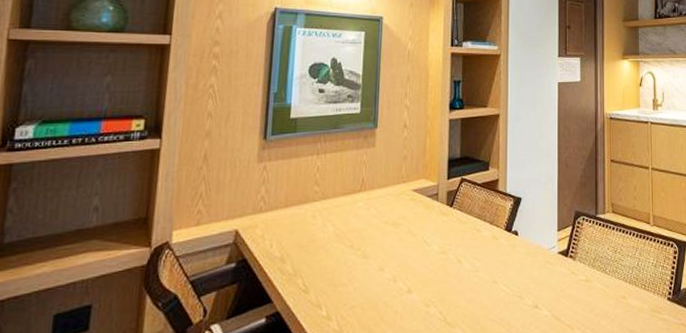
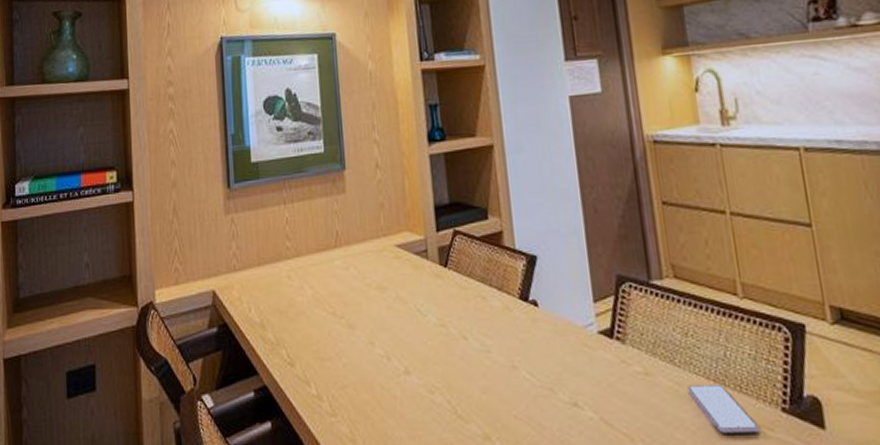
smartphone: none [612,285,653,318] -> present [688,385,759,433]

